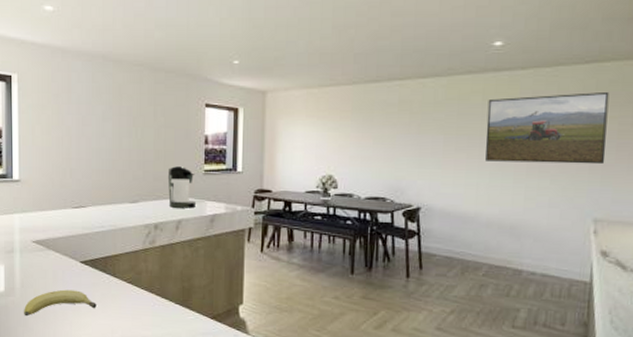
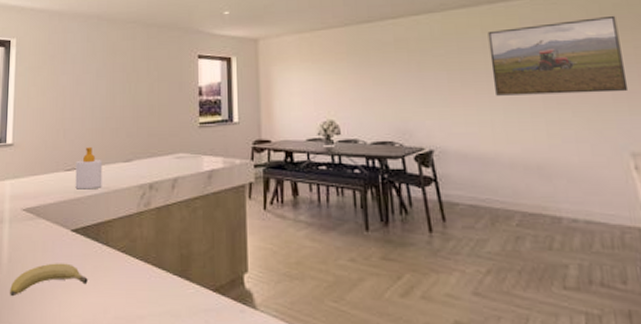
soap bottle: none [83,187,109,226] -> present [75,147,103,190]
coffee maker: present [167,166,196,208] -> none [162,120,192,165]

